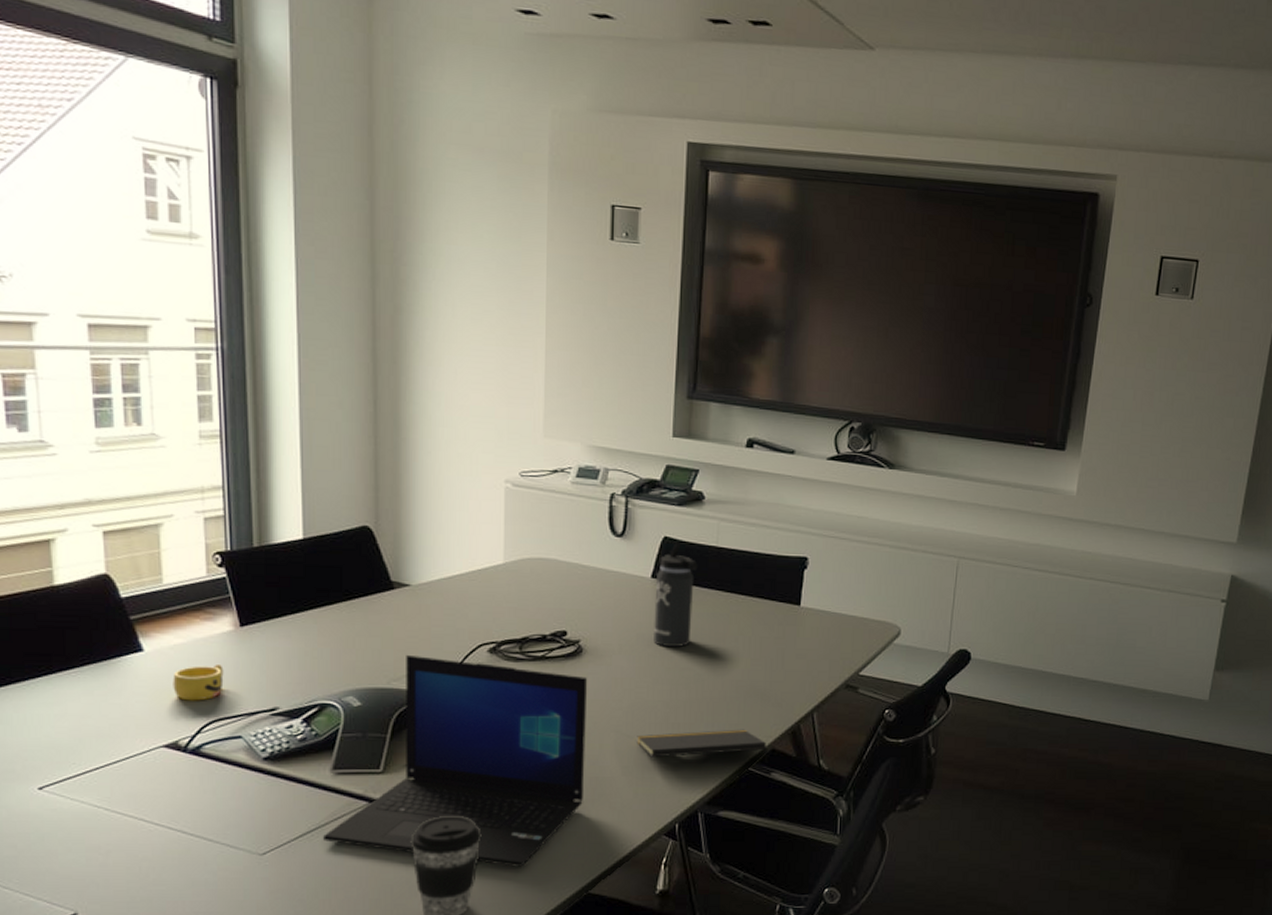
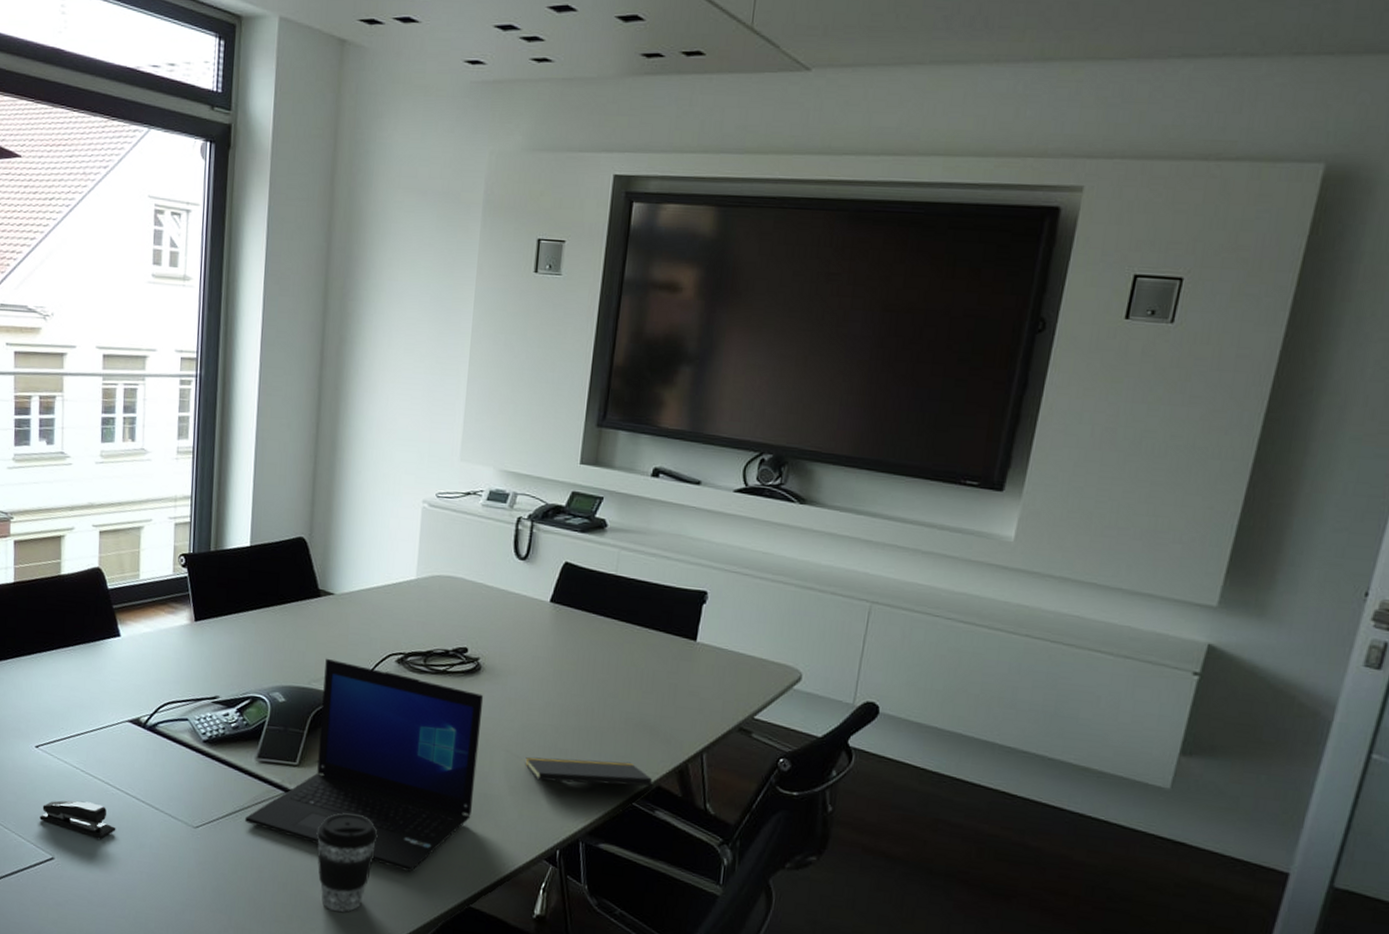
stapler: none [52,844,159,884] -> present [39,800,116,839]
cup: present [173,665,224,701] -> none [139,653,179,684]
thermos bottle: present [652,541,698,647] -> none [547,567,596,673]

